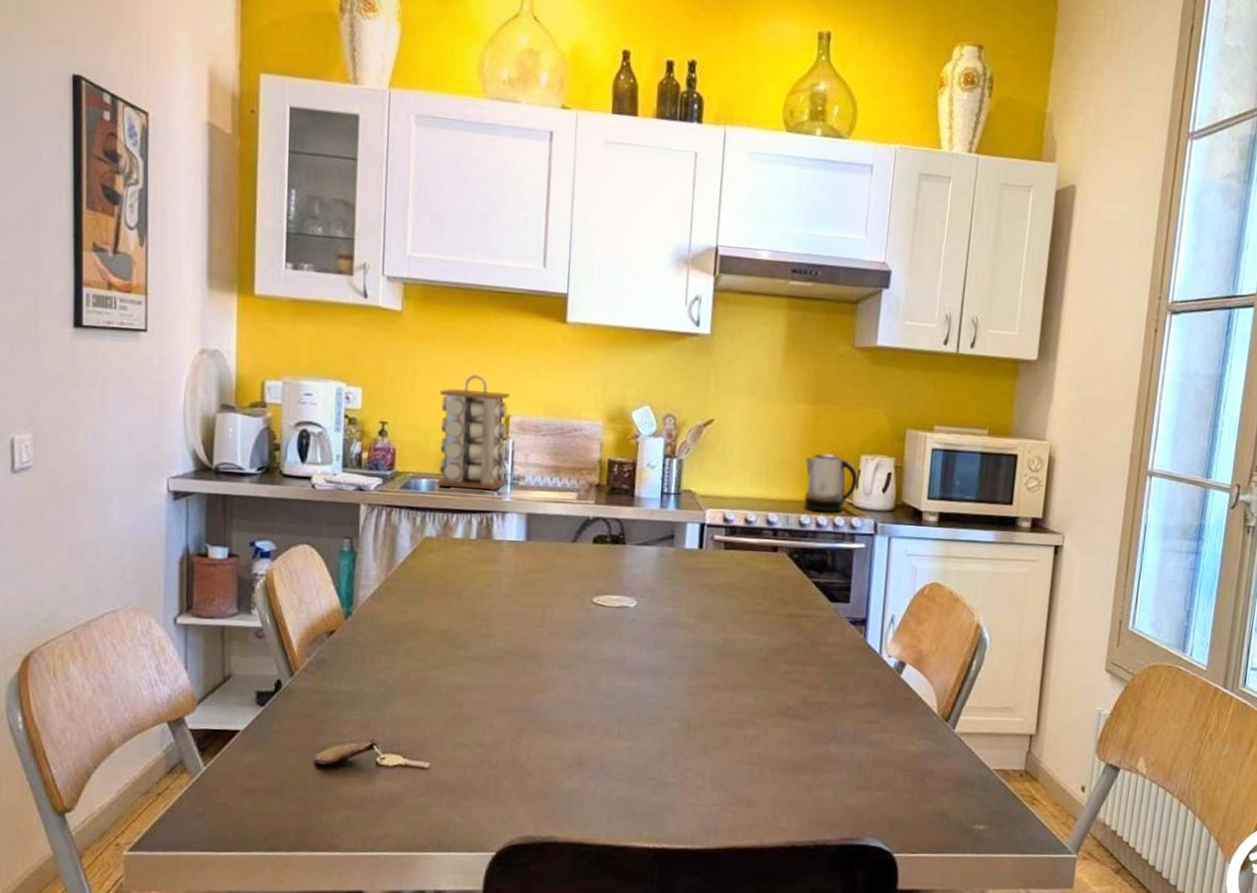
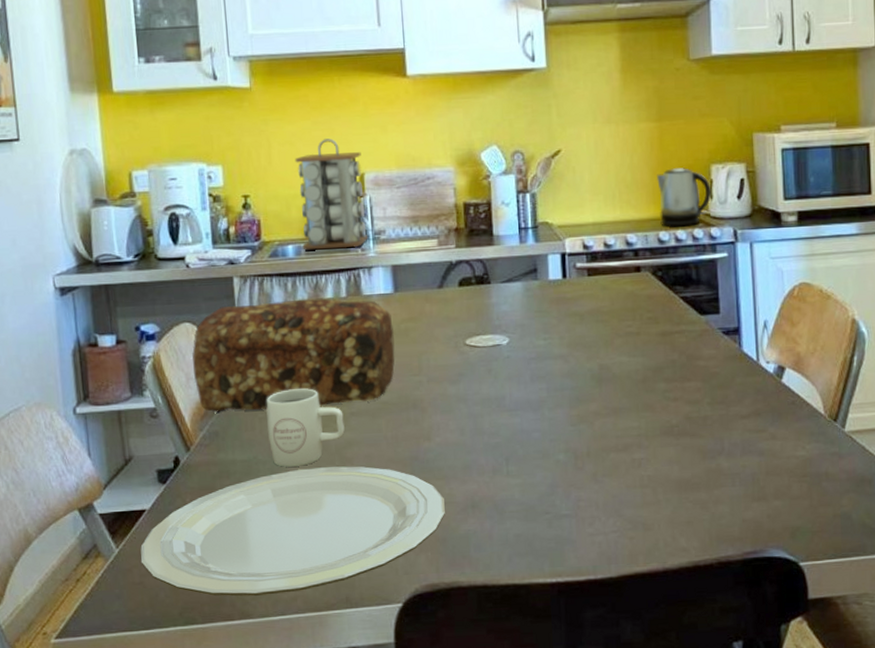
plate: none [228,707,551,830] -> present [140,466,445,596]
bread loaf: none [306,533,522,647] -> present [191,298,395,413]
mug: none [377,625,459,705] -> present [266,388,345,467]

